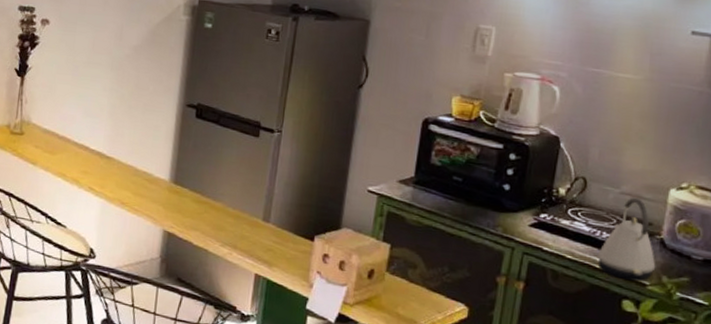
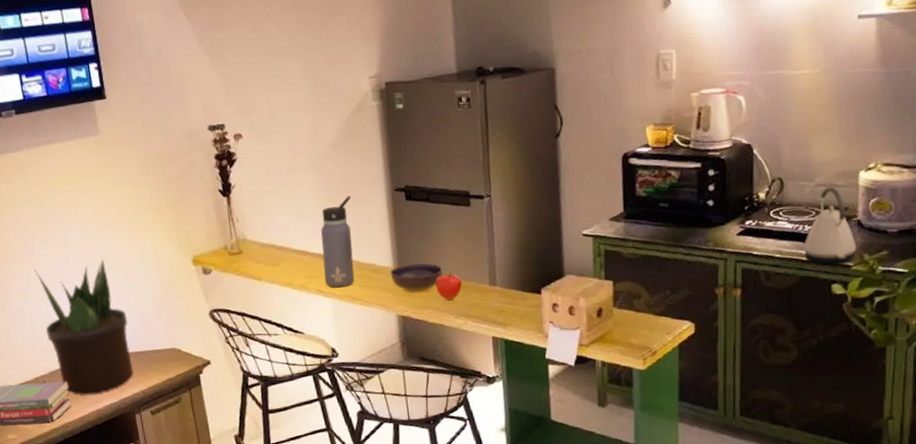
water bottle: none [99,101,143,190] -> present [321,195,355,288]
bowl: none [164,181,219,214] -> present [390,263,443,294]
fruit: none [208,198,235,227] -> present [436,272,462,300]

